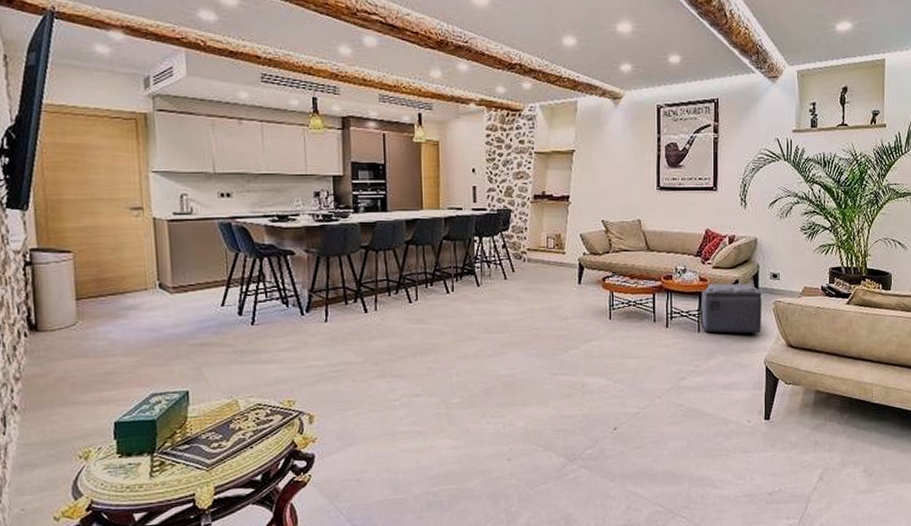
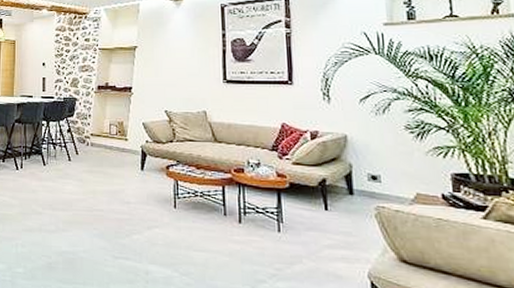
ottoman: present [701,283,762,334] -> none [279,180,361,241]

